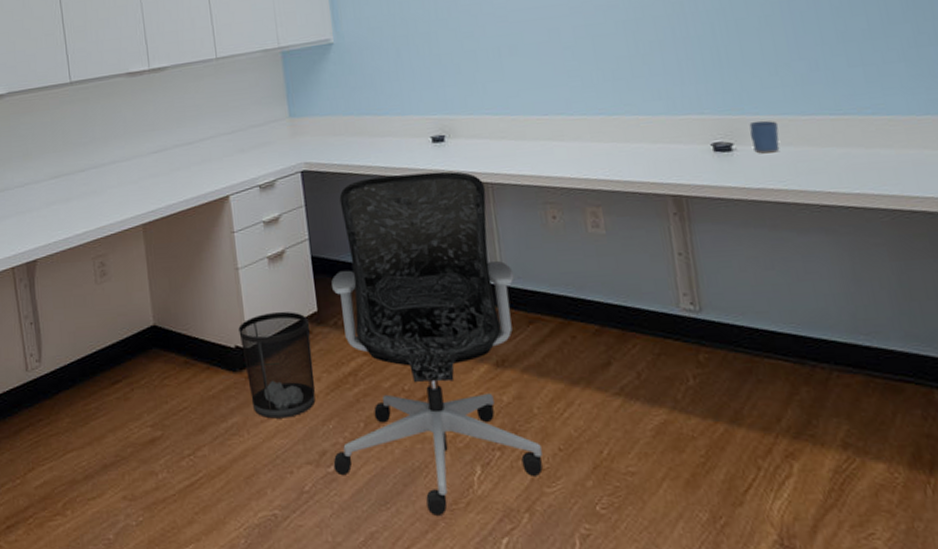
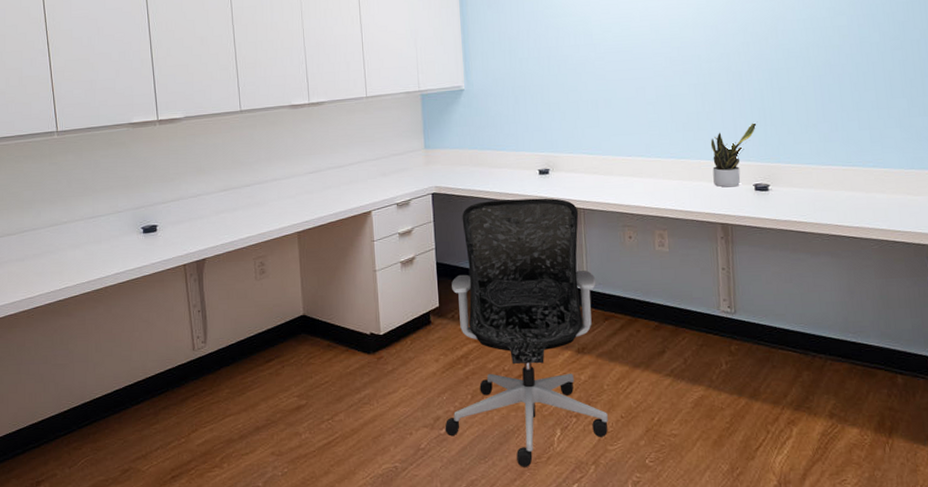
waste bin: present [238,312,316,419] -> none [374,306,434,391]
potted plant: none [649,63,709,150] -> present [710,121,757,188]
mug: present [749,120,780,154] -> none [782,168,804,194]

